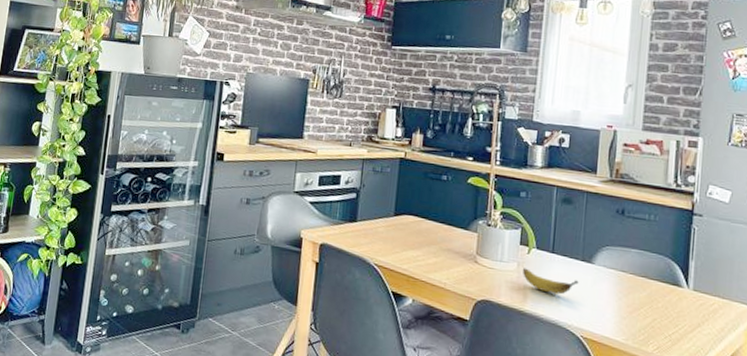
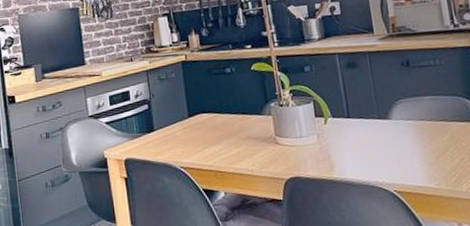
banana: present [523,268,579,295] -> none [324,138,381,157]

